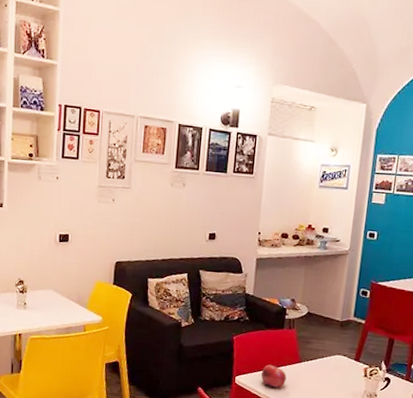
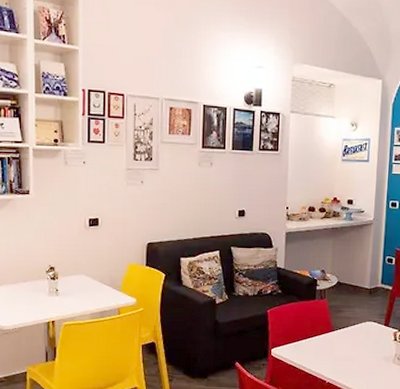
fruit: present [261,364,287,388] -> none [296,335,321,357]

